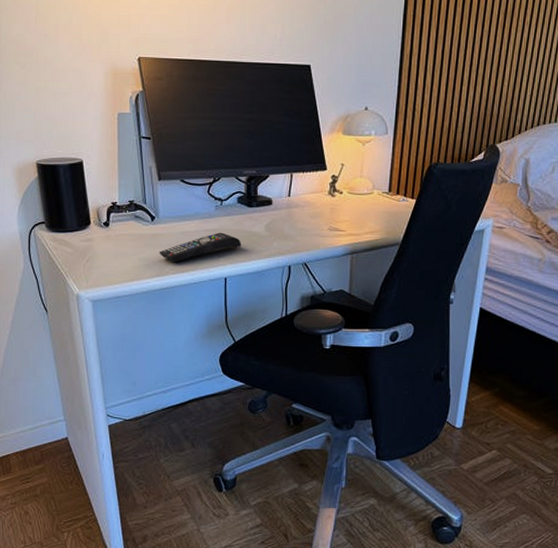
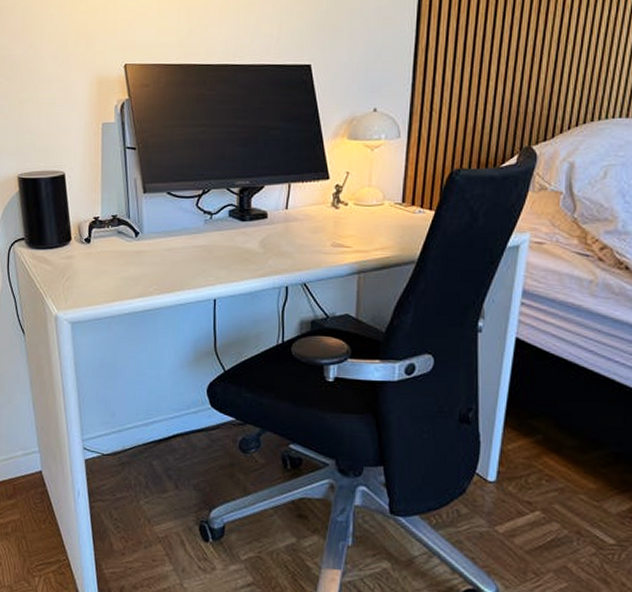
remote control: present [159,232,241,263] -> none [142,249,233,282]

